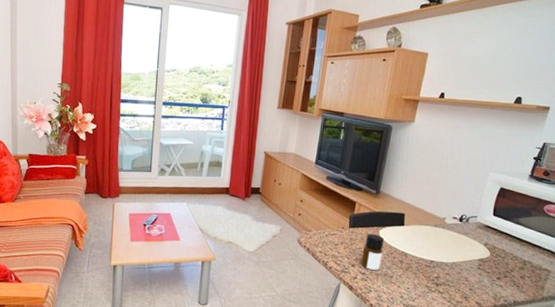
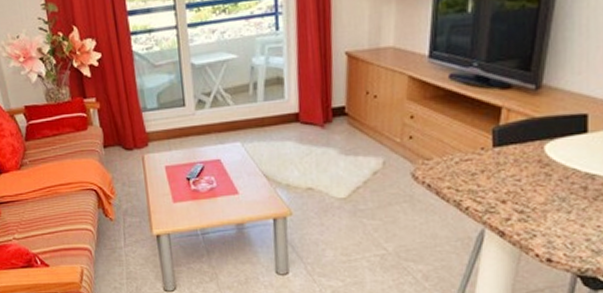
bottle: present [361,233,384,270] -> none [516,151,553,205]

